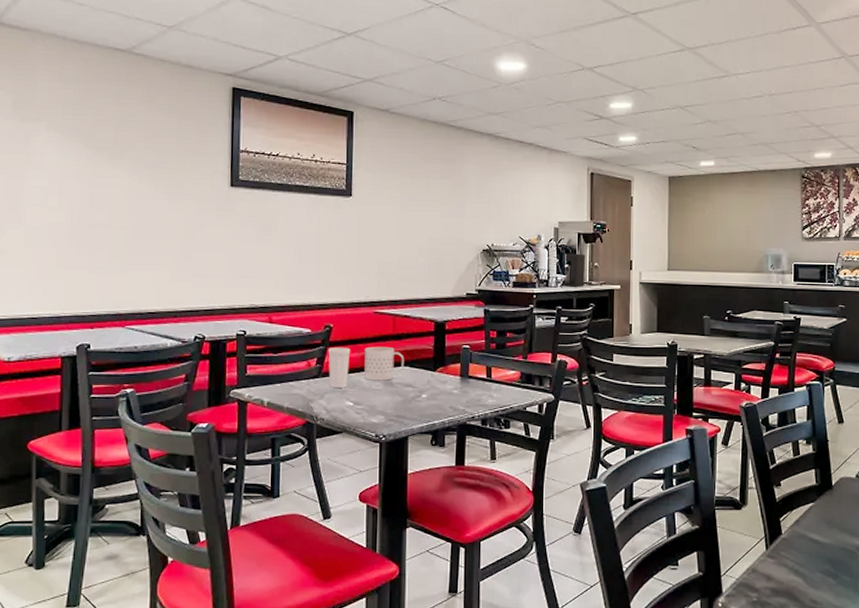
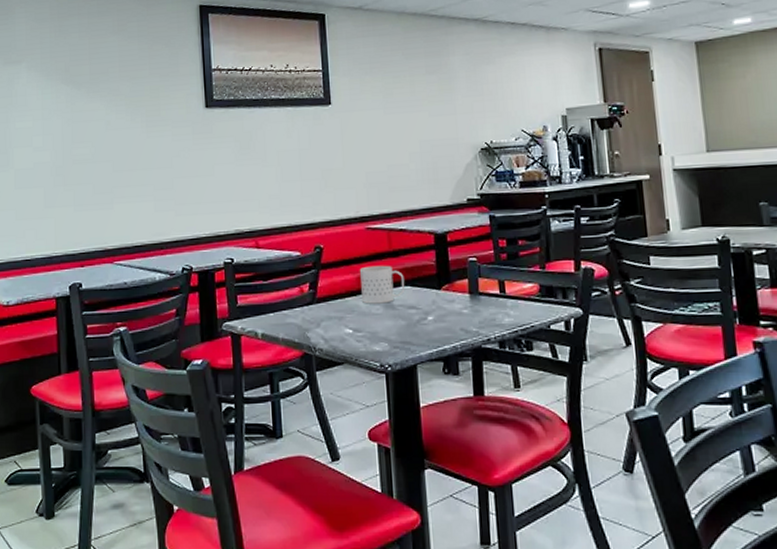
cup: present [328,347,351,388] -> none [320,269,345,314]
coffee maker: present [561,253,586,287] -> none [576,142,605,182]

